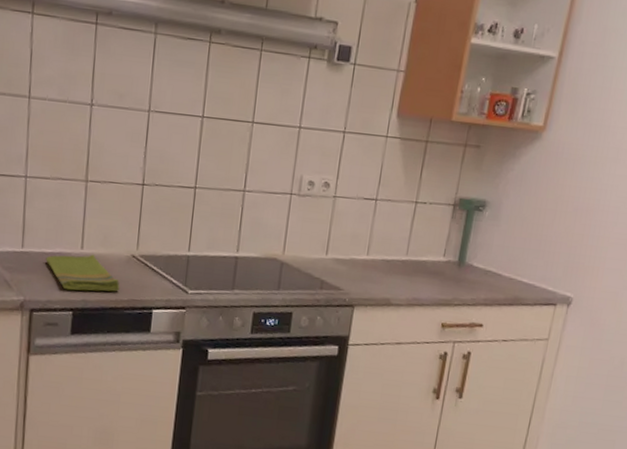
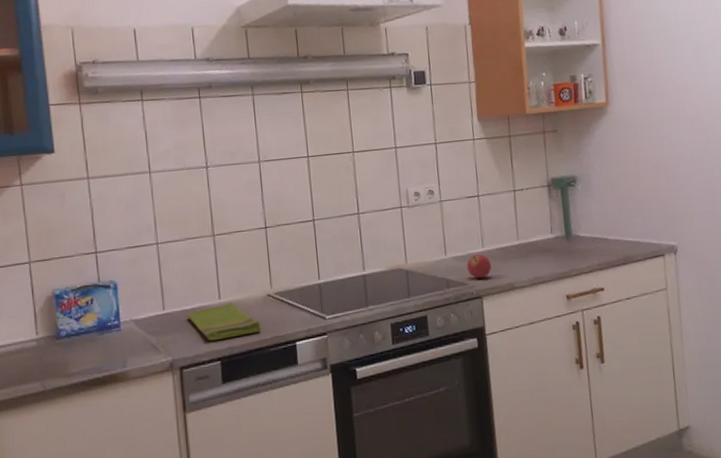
fruit: none [345,260,372,288] -> present [466,254,492,279]

